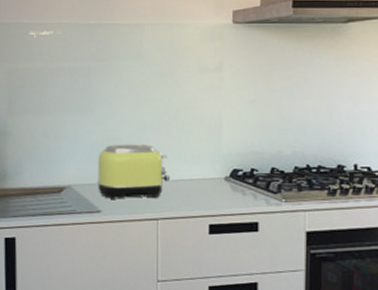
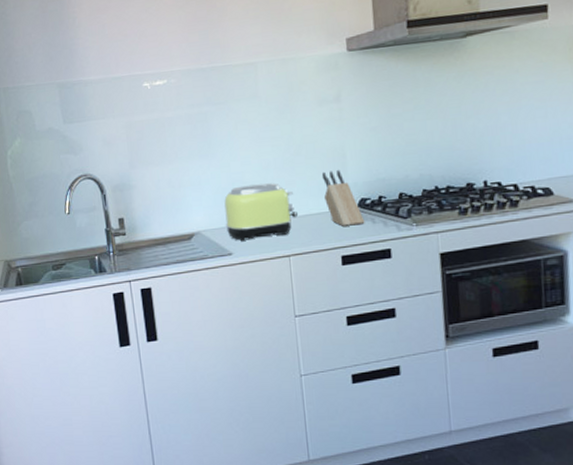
knife block: none [197,138,235,195] -> present [321,170,365,226]

